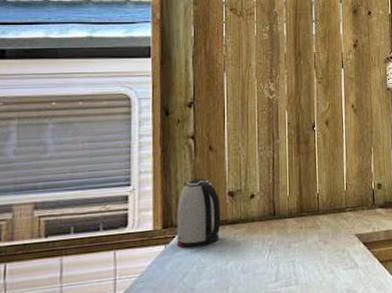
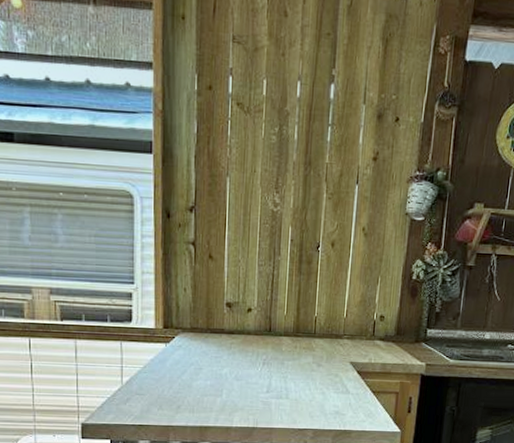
kettle: present [176,178,221,249] -> none [176,285,219,351]

